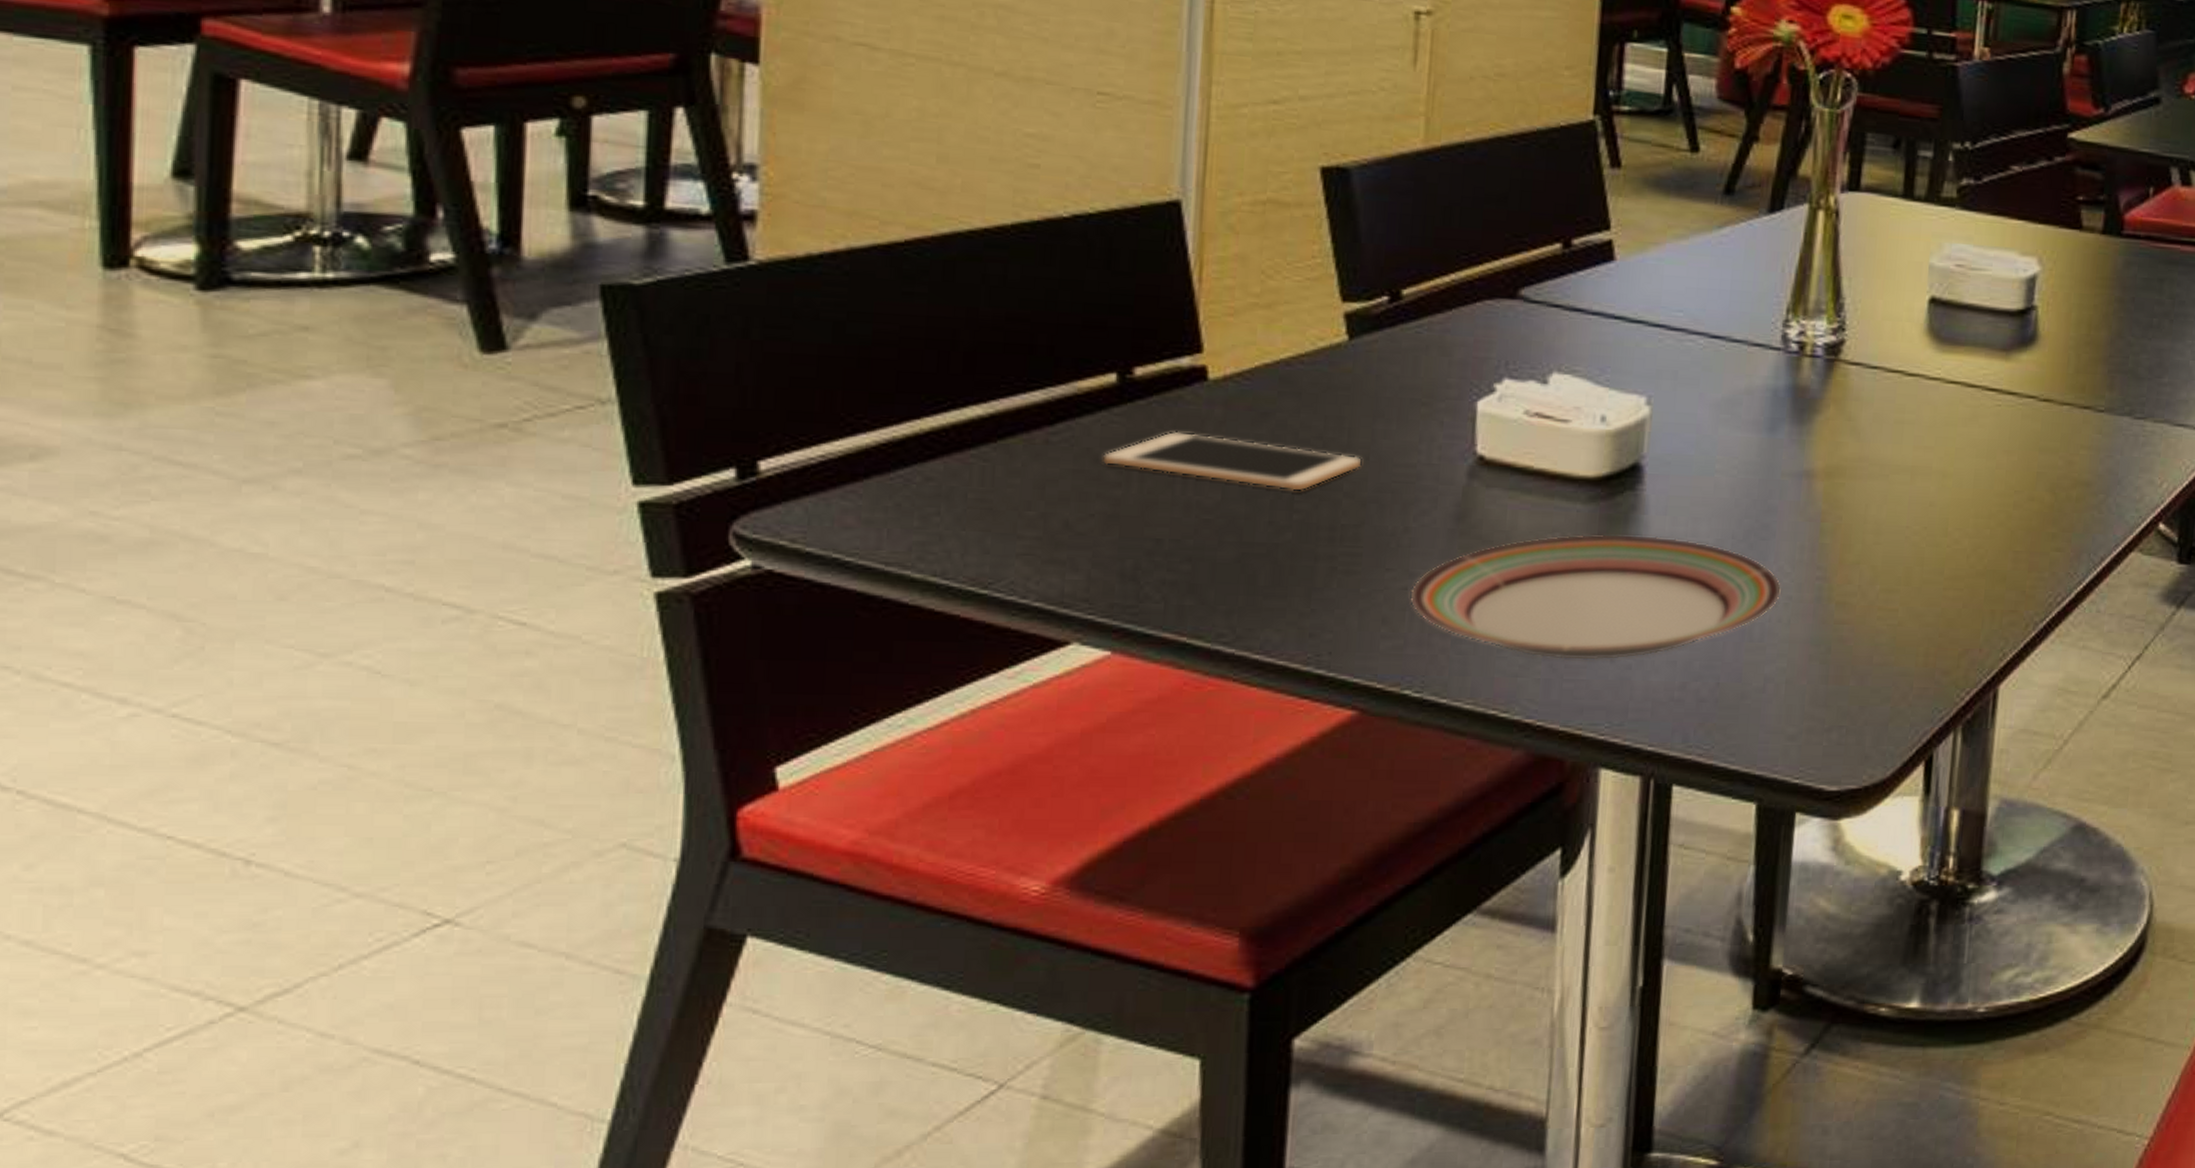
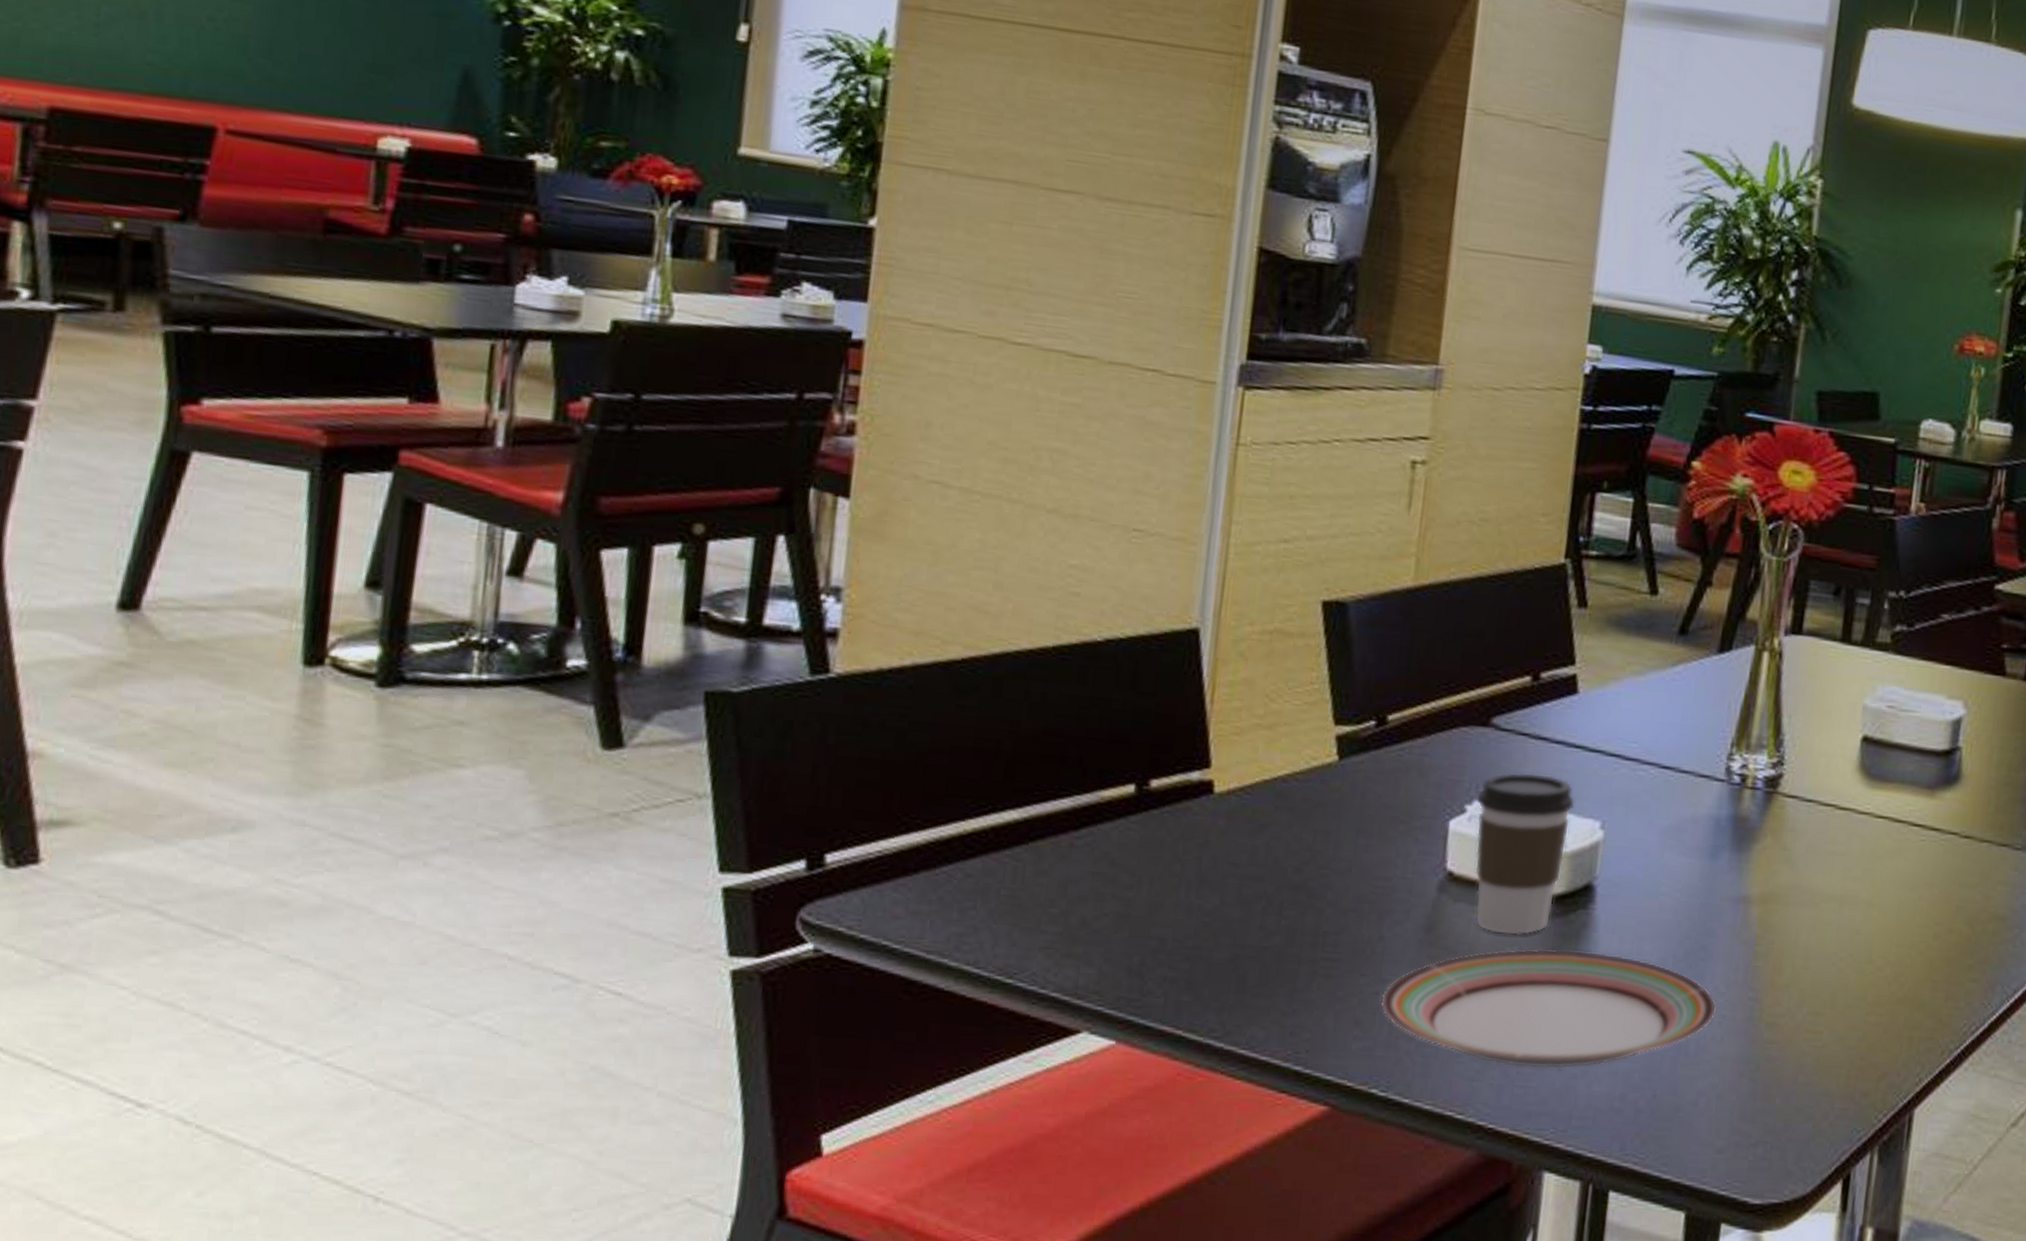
cell phone: present [1102,431,1362,491] -> none [1118,839,1344,899]
coffee cup: none [1506,346,1617,522] -> present [1475,772,1576,936]

